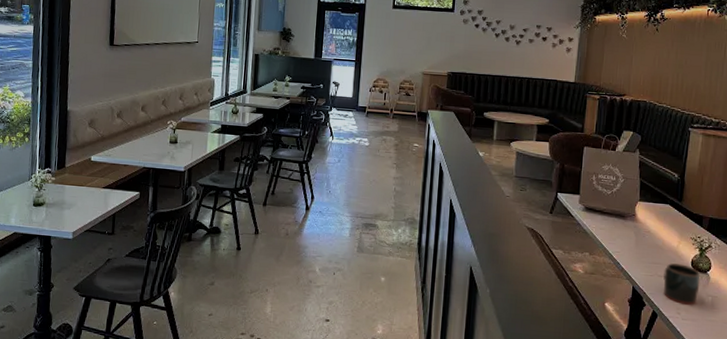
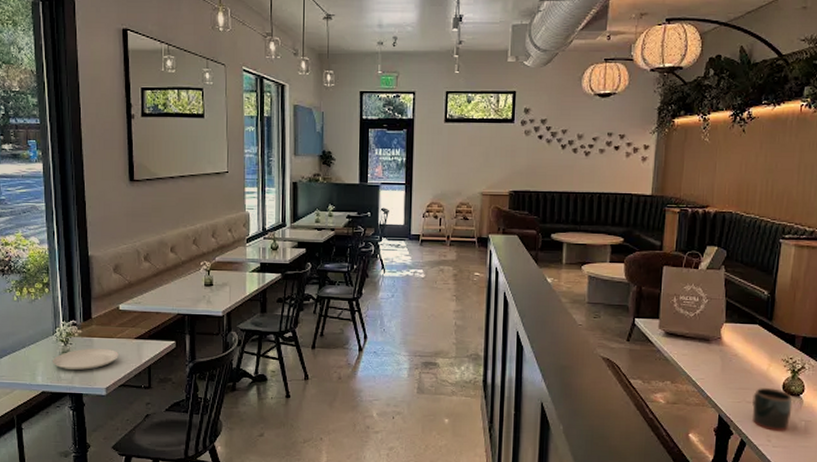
plate: none [26,194,87,215] -> present [53,348,118,371]

